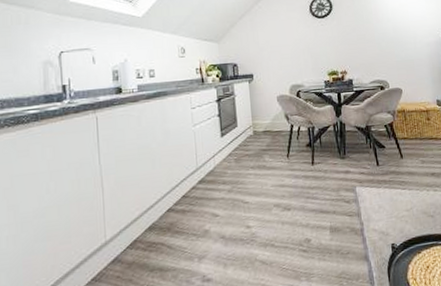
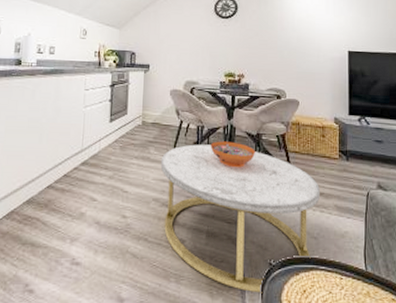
coffee table: none [276,143,432,277] -> present [160,144,320,293]
decorative bowl: none [322,137,367,163] -> present [210,141,256,168]

